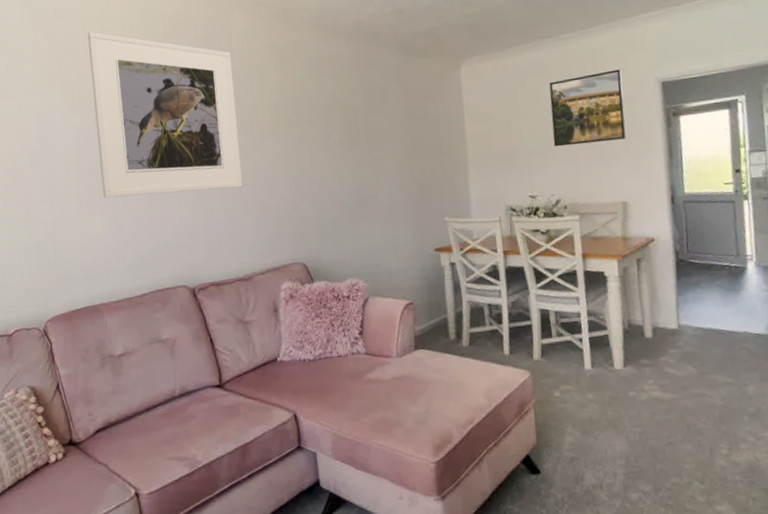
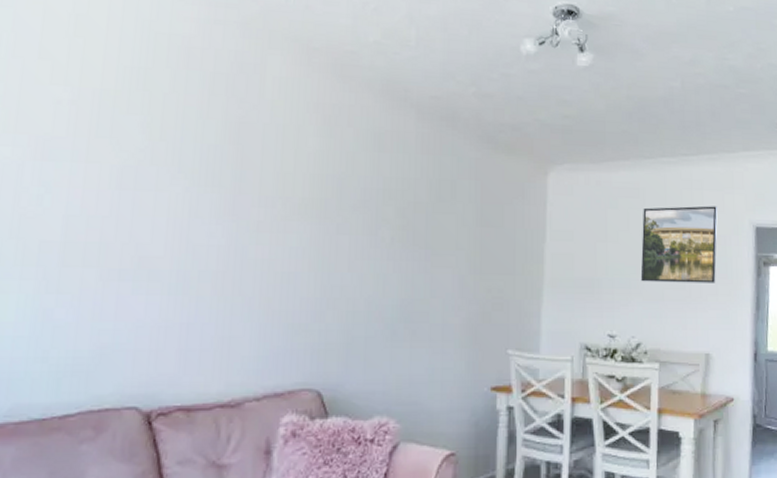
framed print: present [87,31,243,198] -> none [27,33,261,279]

